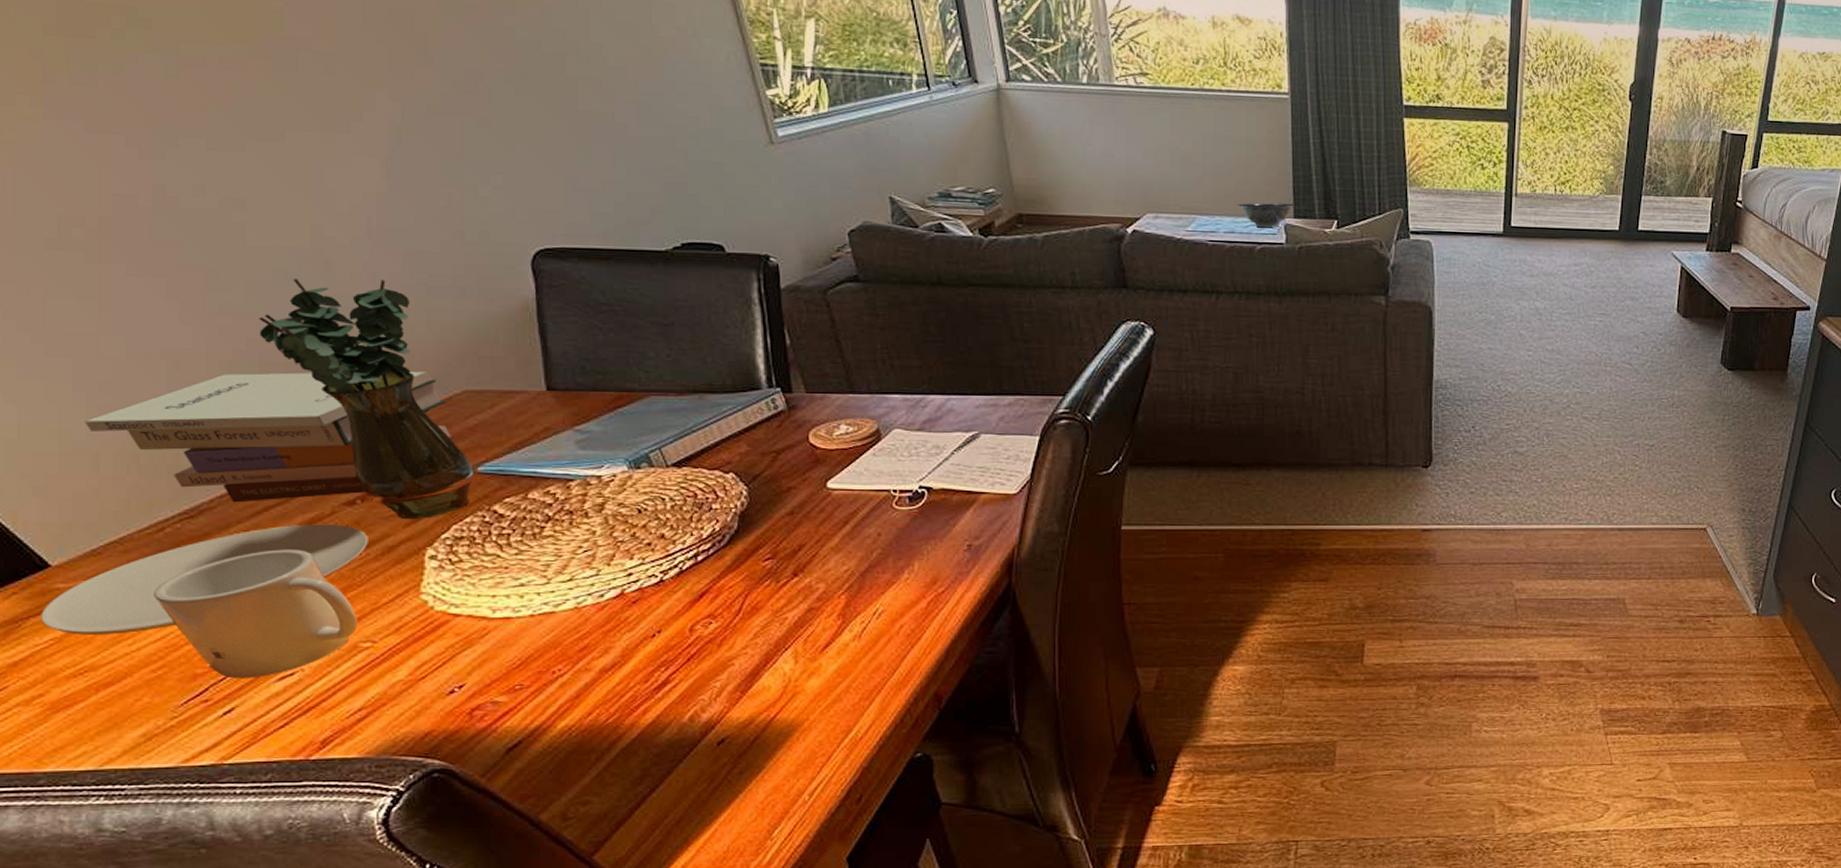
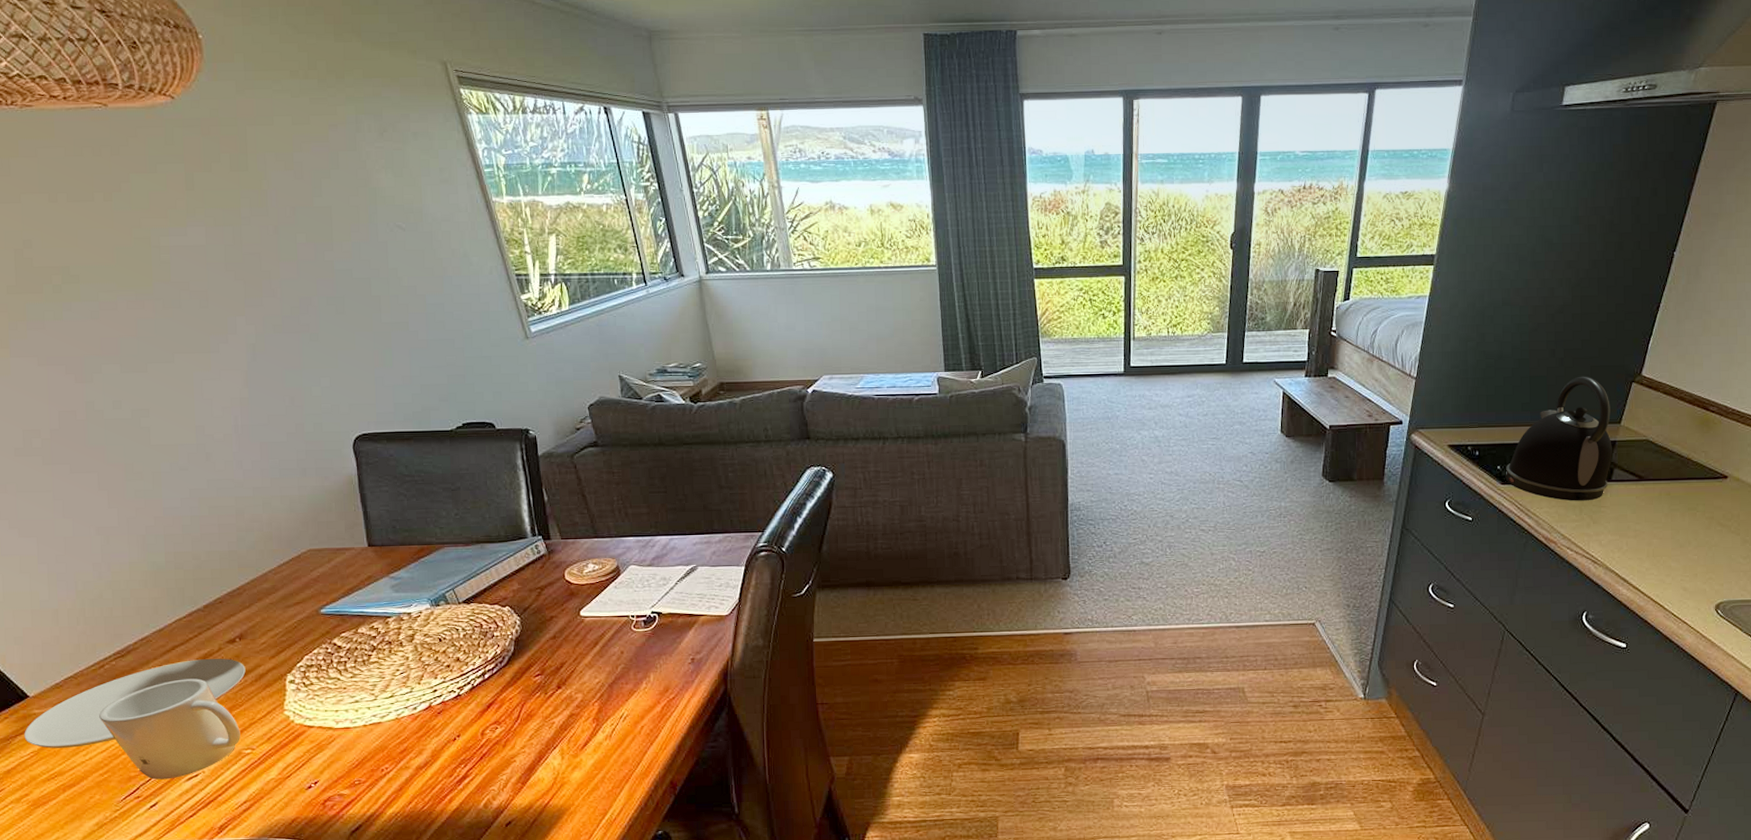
books: present [84,371,454,503] -> none [47,536,303,644]
vase: present [259,279,473,520] -> none [162,466,318,653]
decorative bowl: present [1237,202,1294,227] -> none [897,359,945,381]

